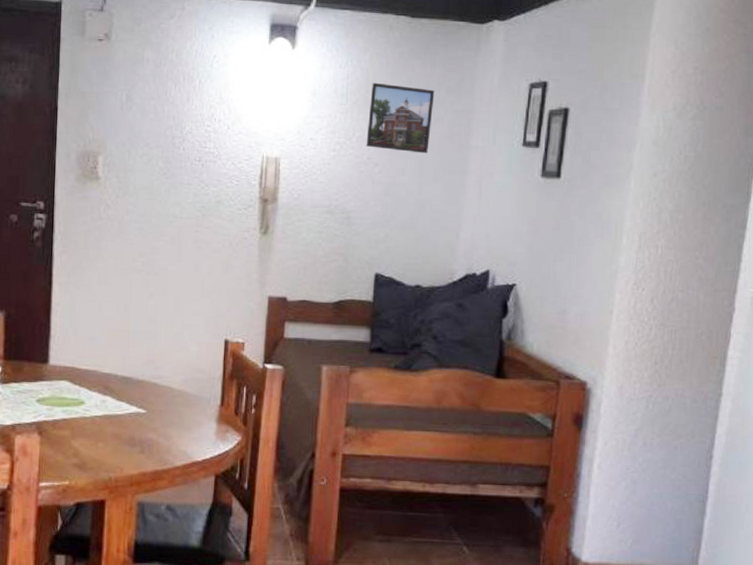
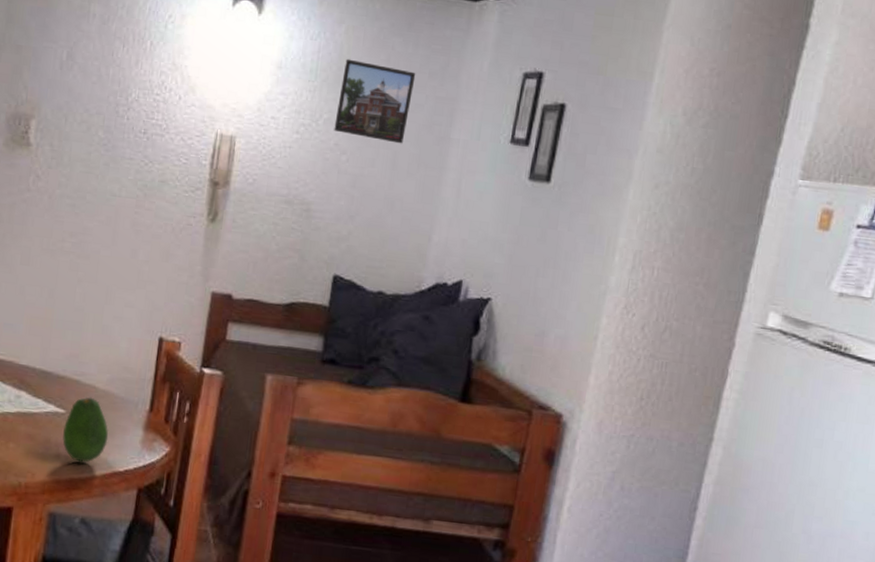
fruit: none [145,397,186,455] -> present [62,397,109,463]

